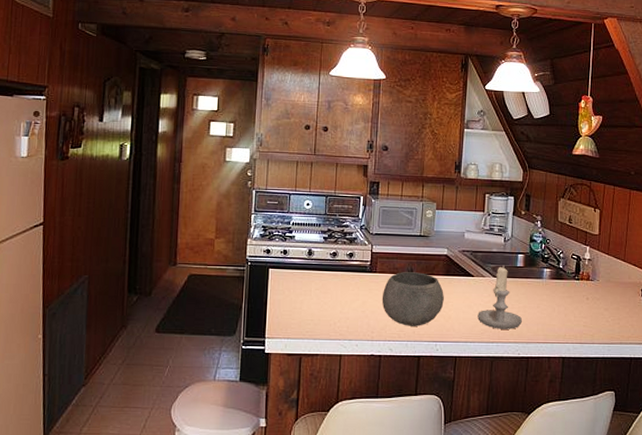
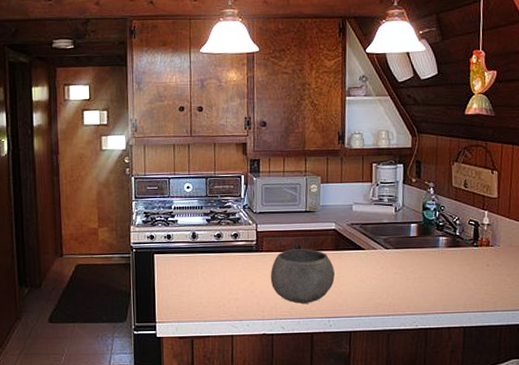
candle: present [478,265,522,329] -> none [371,236,418,302]

